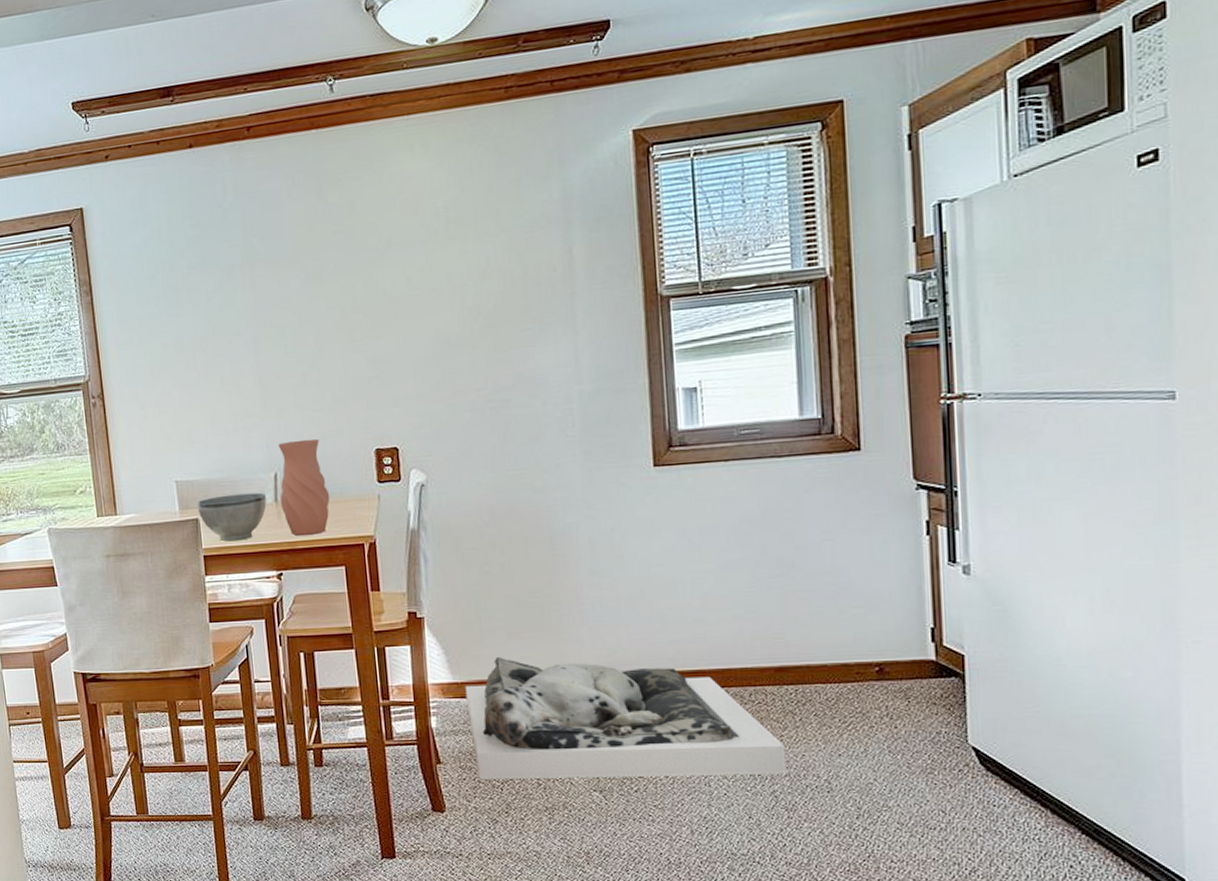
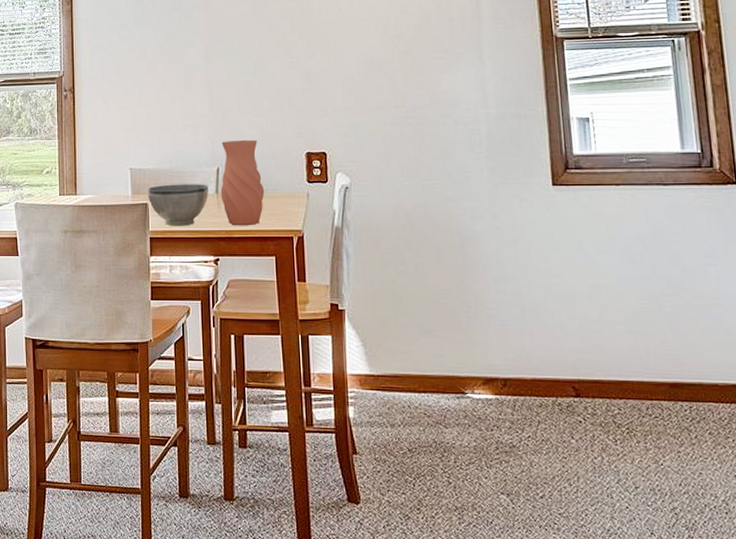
dog bed: present [465,657,787,780] -> none [381,353,686,491]

